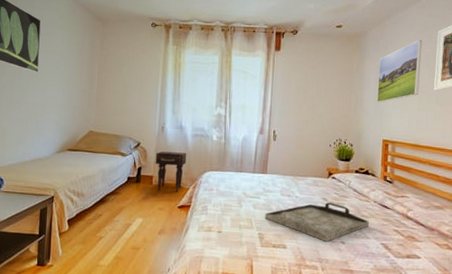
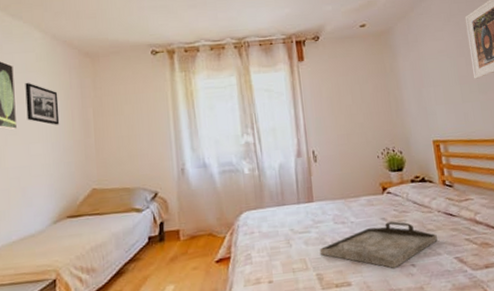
picture frame: none [46,35,73,75] -> present [25,82,60,125]
nightstand: present [155,151,187,191] -> none [178,195,218,246]
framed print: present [376,39,423,103] -> none [412,28,460,101]

